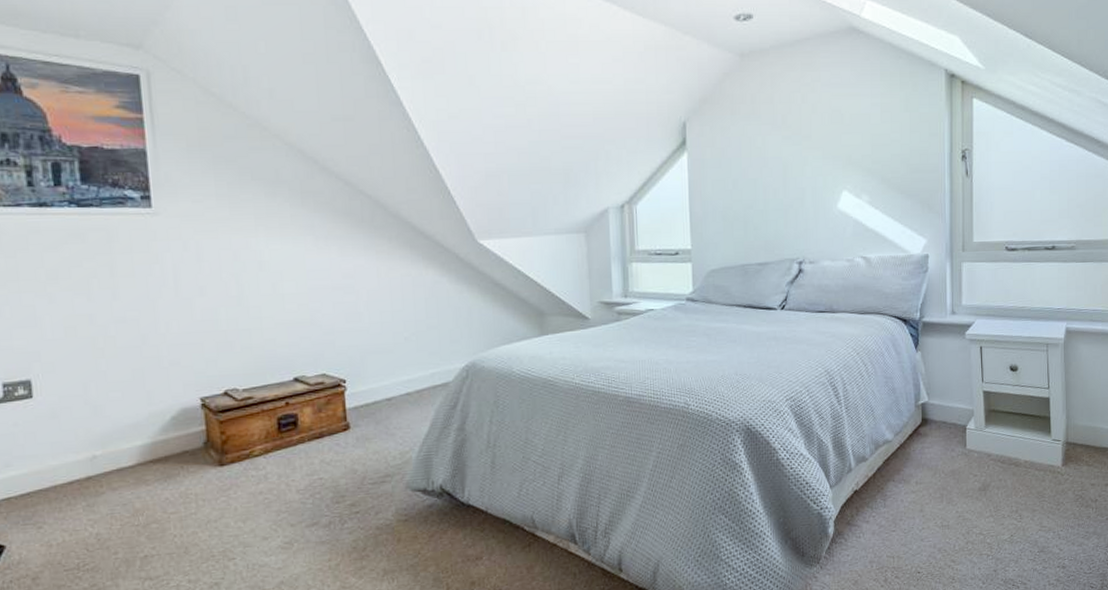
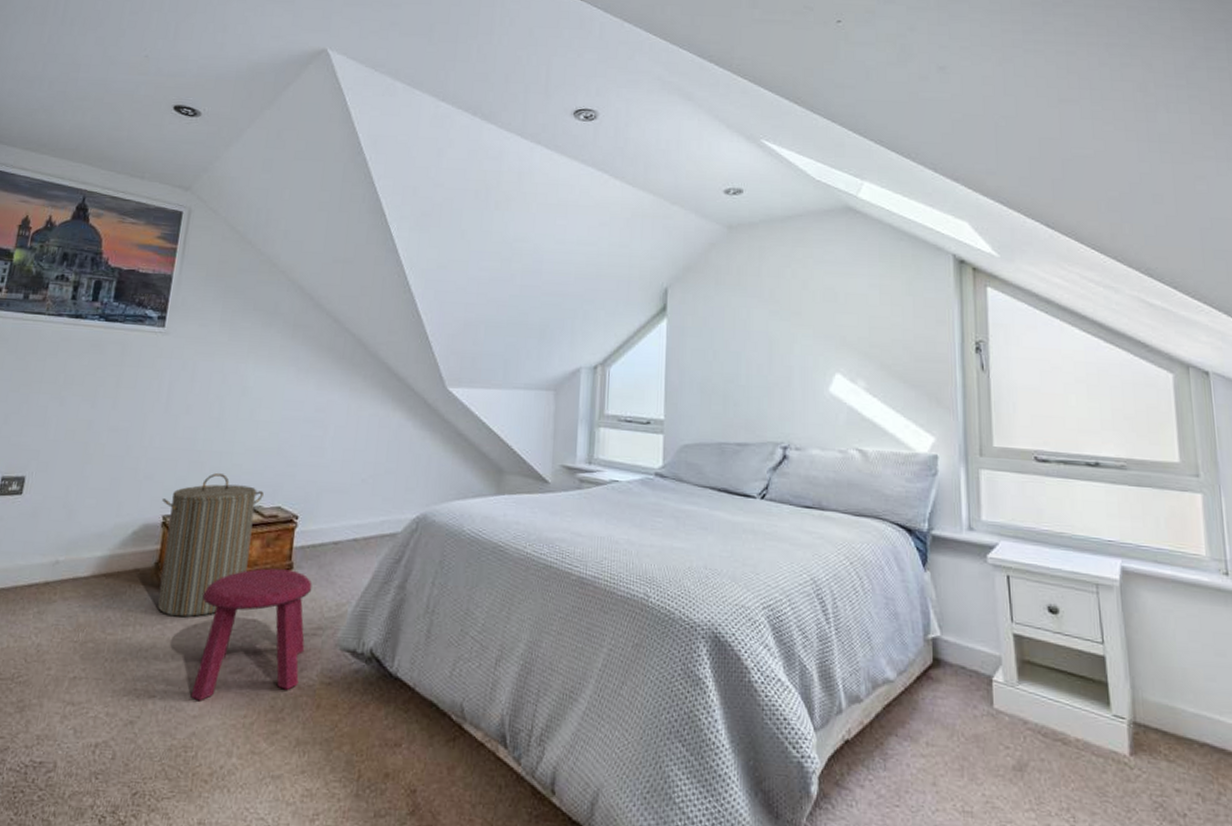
laundry hamper: none [195,349,305,488] -> present [157,472,264,617]
stool: none [262,429,377,555] -> present [190,568,312,702]

